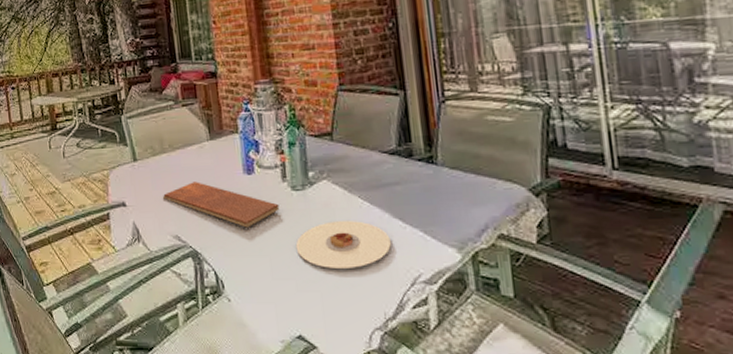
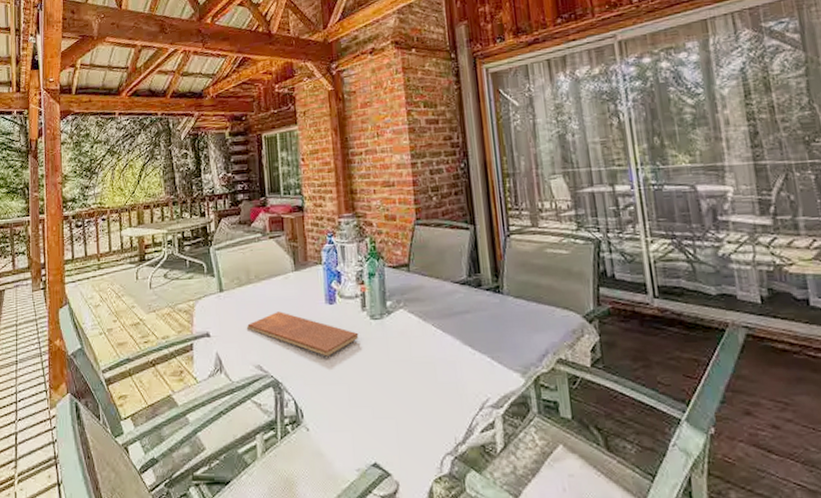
plate: present [295,221,391,268] -> none [373,348,461,395]

